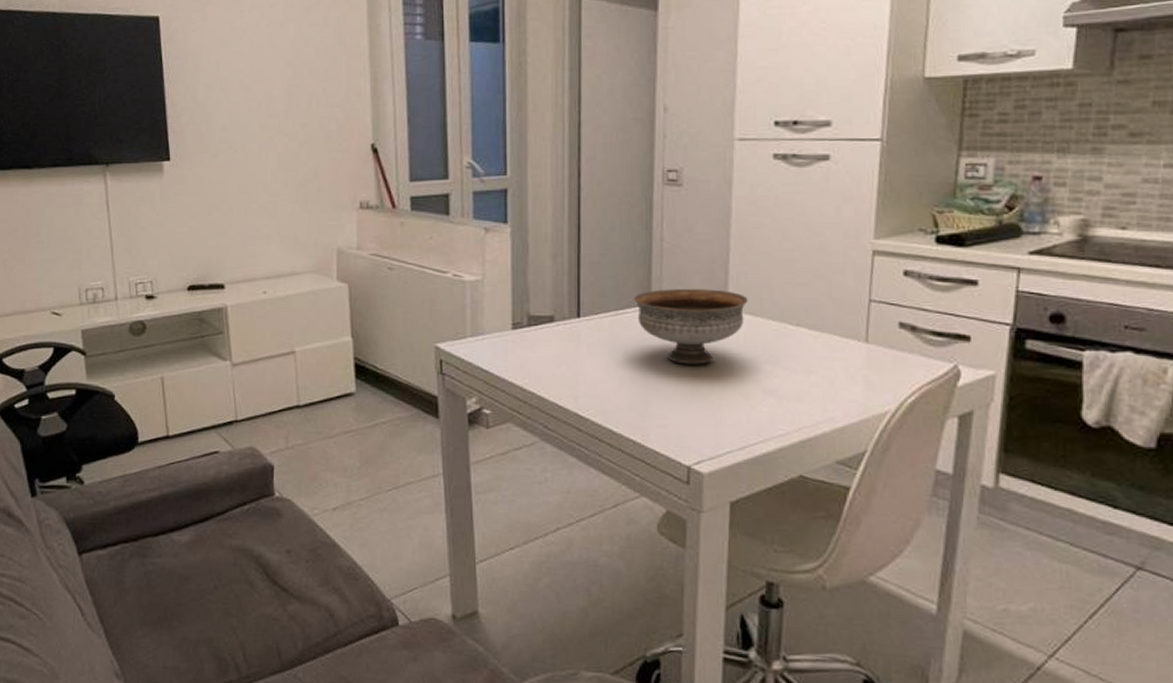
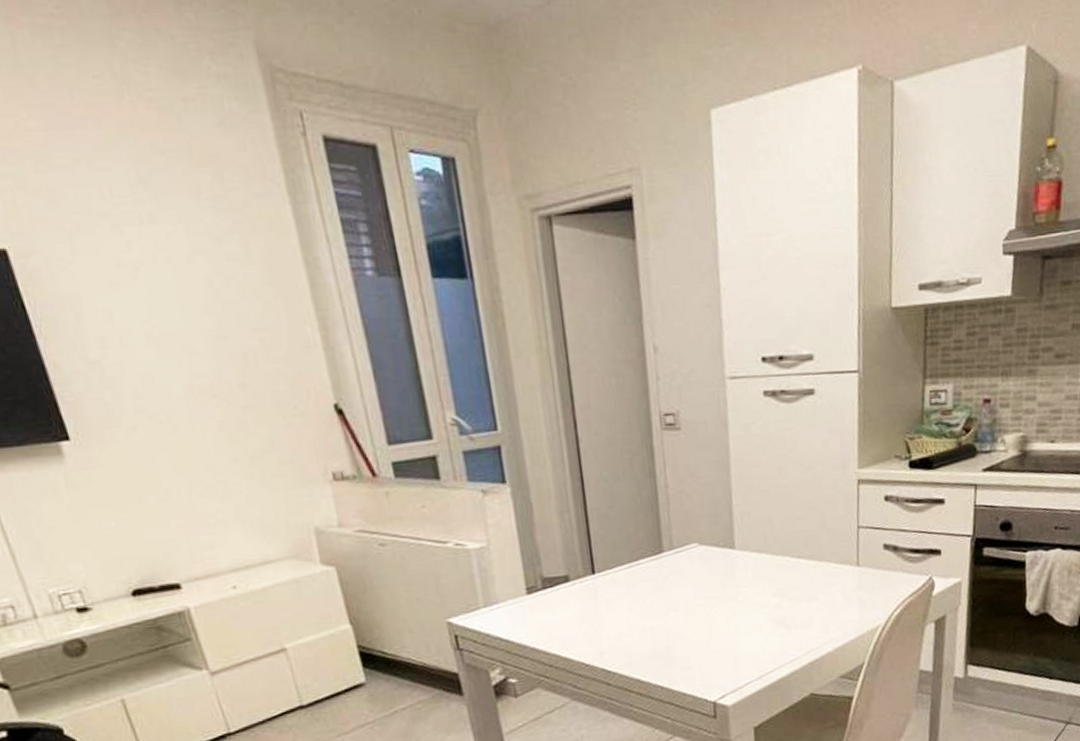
bowl: present [633,289,748,365] -> none [645,531,753,607]

